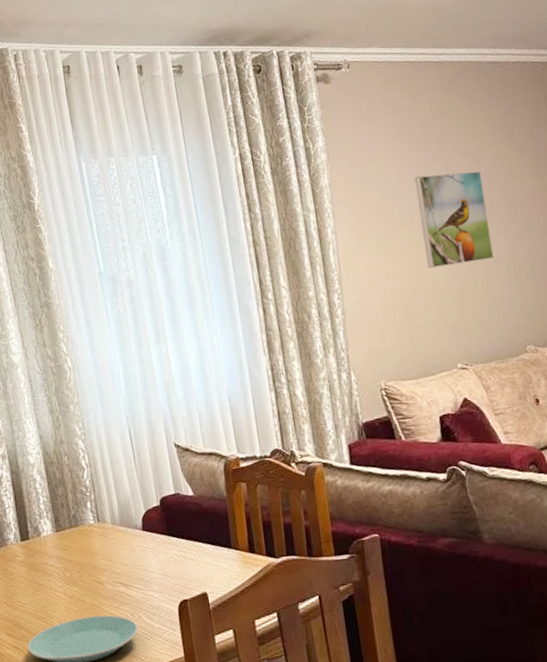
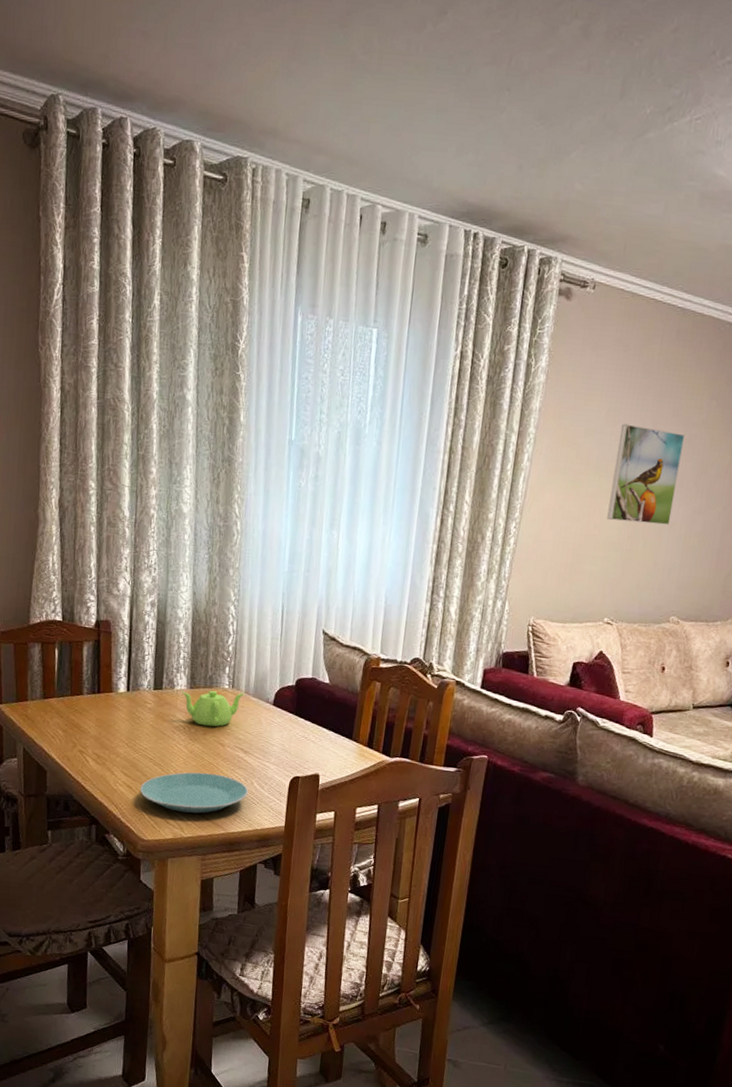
teapot: none [49,524,111,568] -> present [182,690,244,727]

